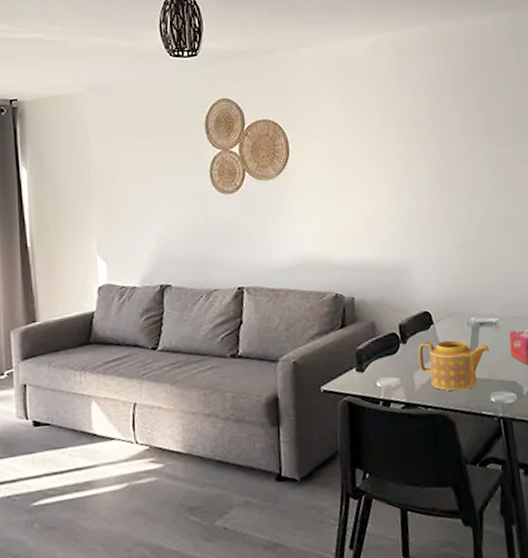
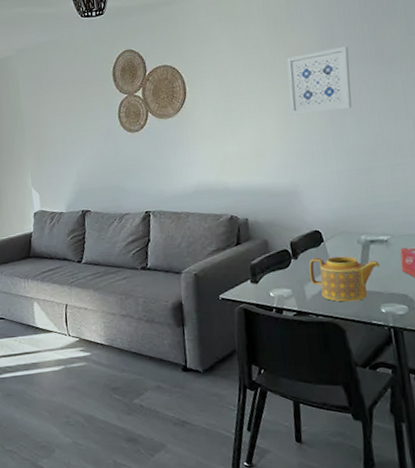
wall art: none [396,116,462,185] -> present [286,46,352,116]

